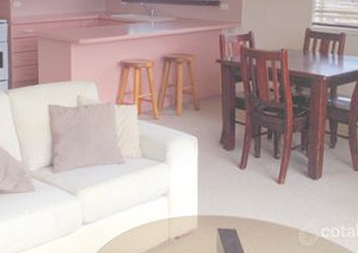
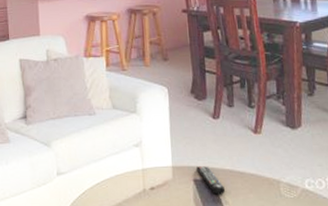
remote control: none [221,216,248,243] -> present [196,166,226,195]

